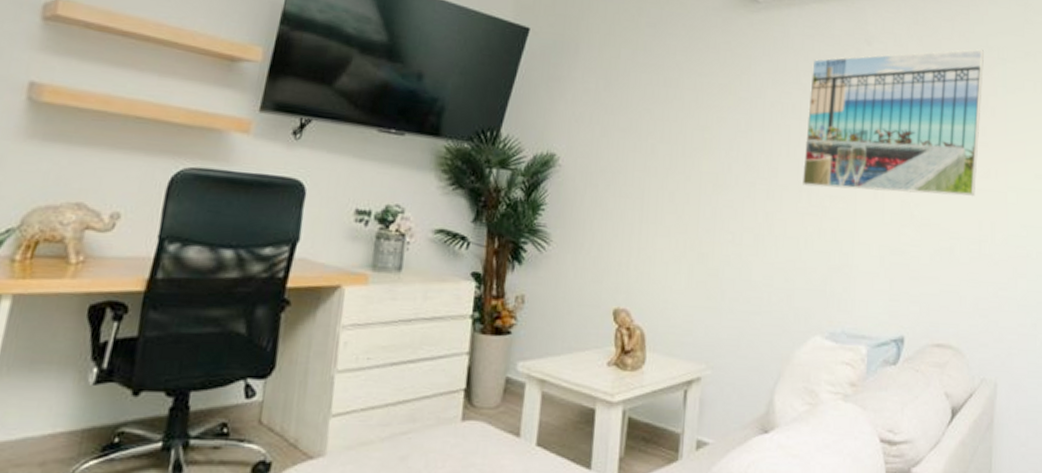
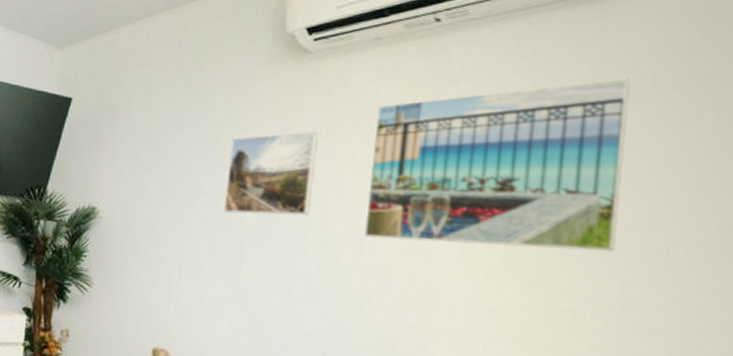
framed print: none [682,80,765,164] -> present [223,131,318,216]

